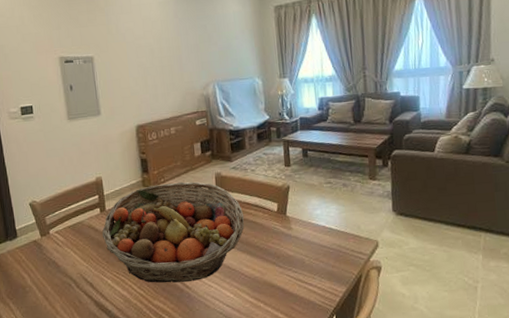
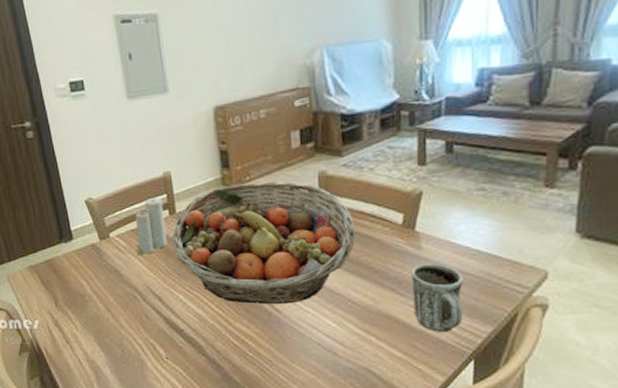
candle: none [71,197,98,247] -> present [134,196,167,255]
mug: none [286,240,325,295] -> present [411,264,463,332]

